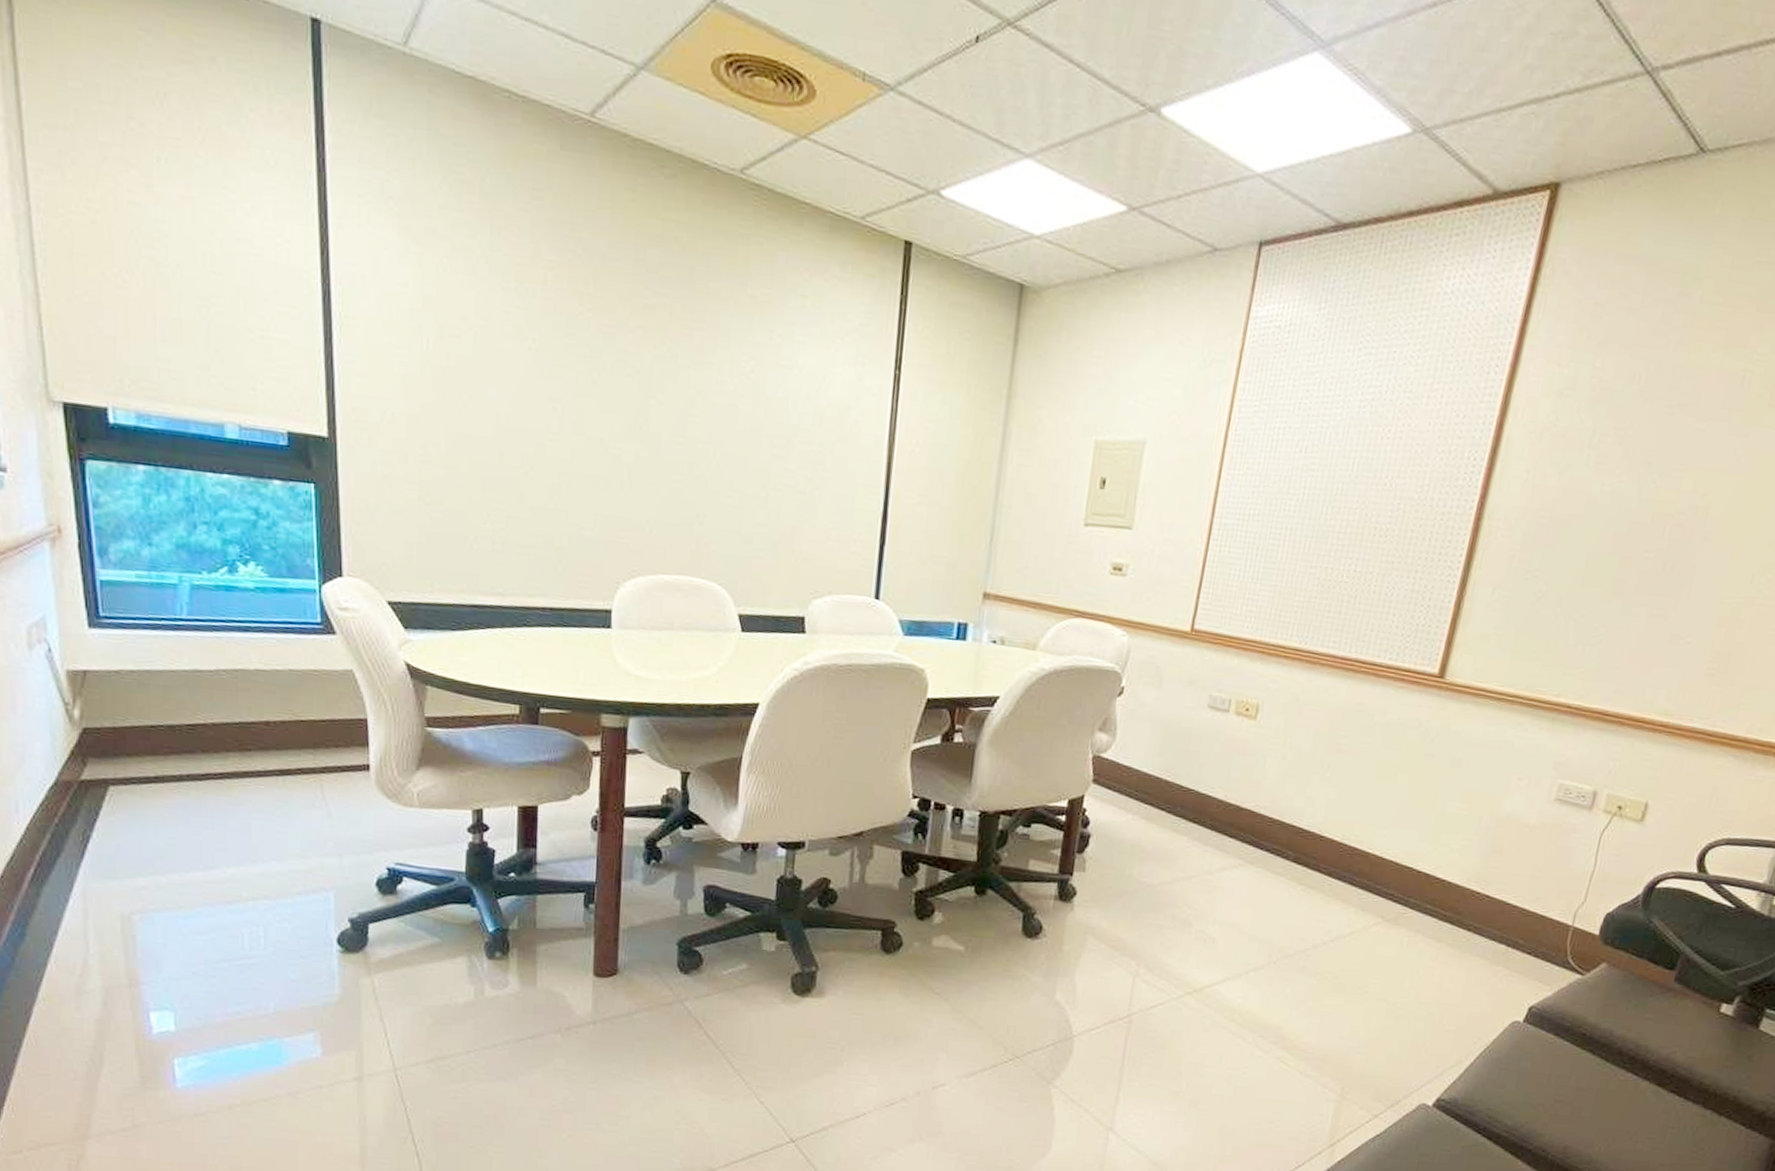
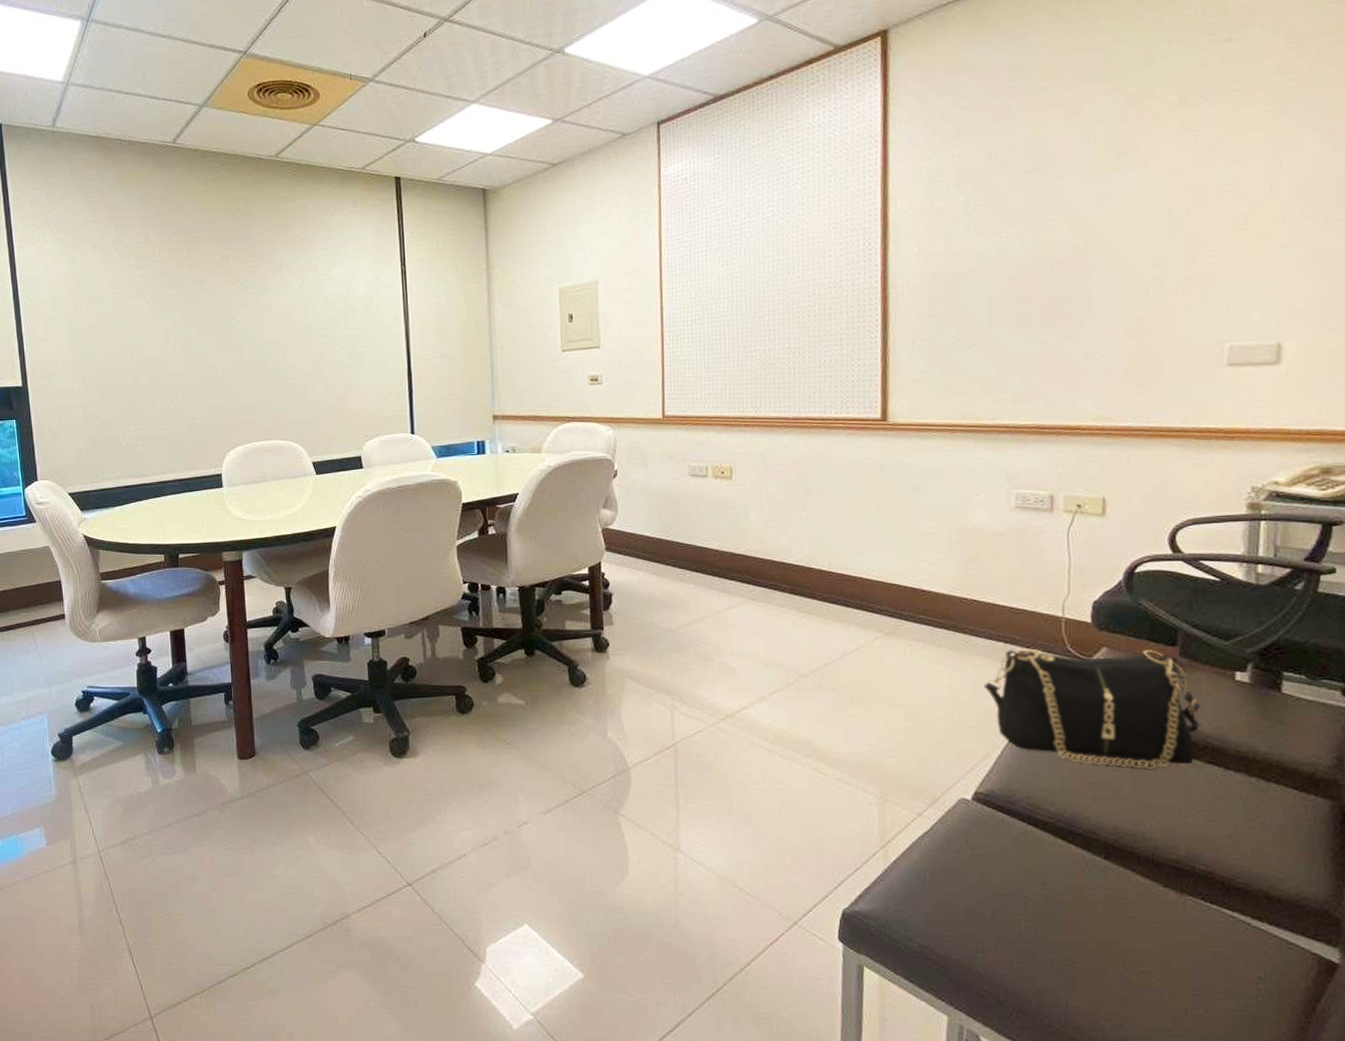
handbag: none [1473,954,1680,1092] -> present [984,648,1201,769]

